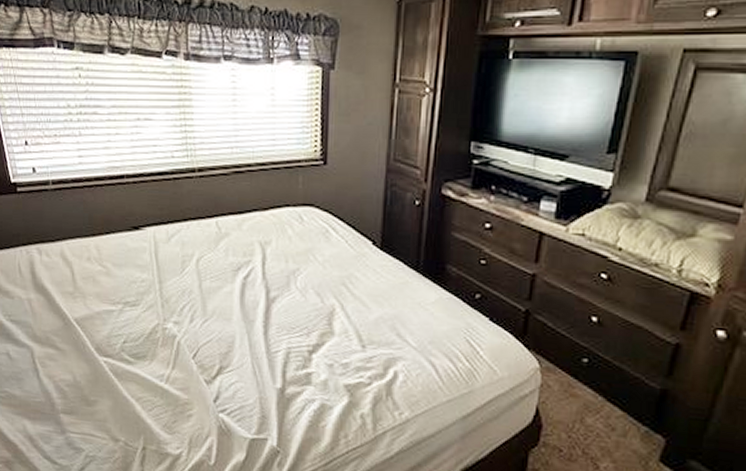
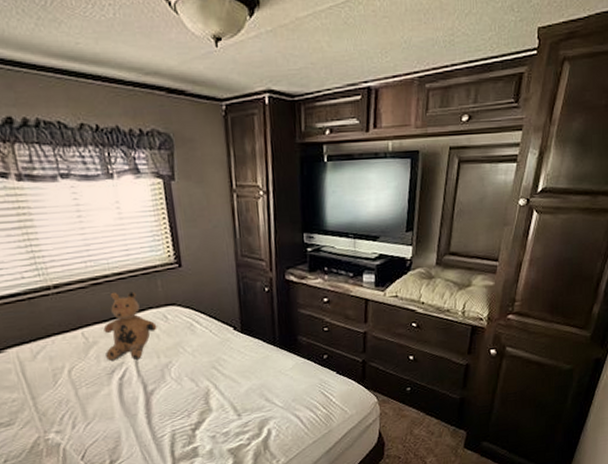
teddy bear: none [235,183,291,260] -> present [103,291,157,361]

